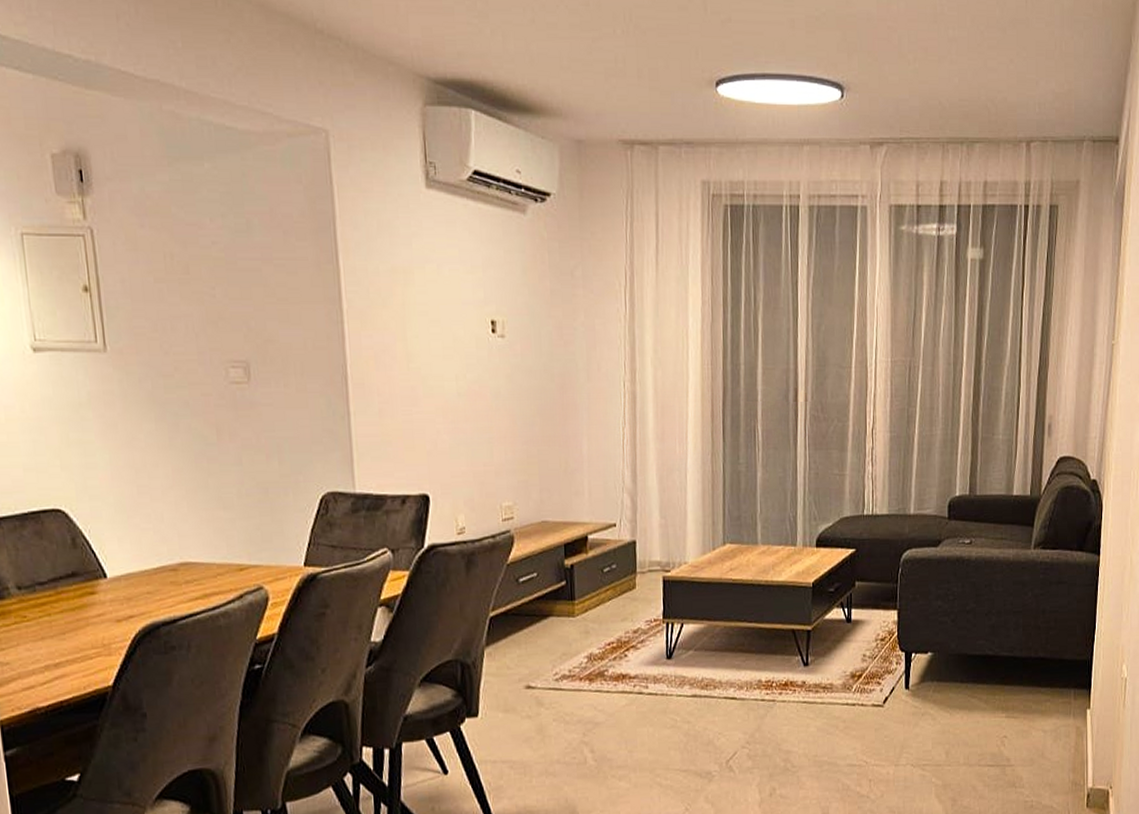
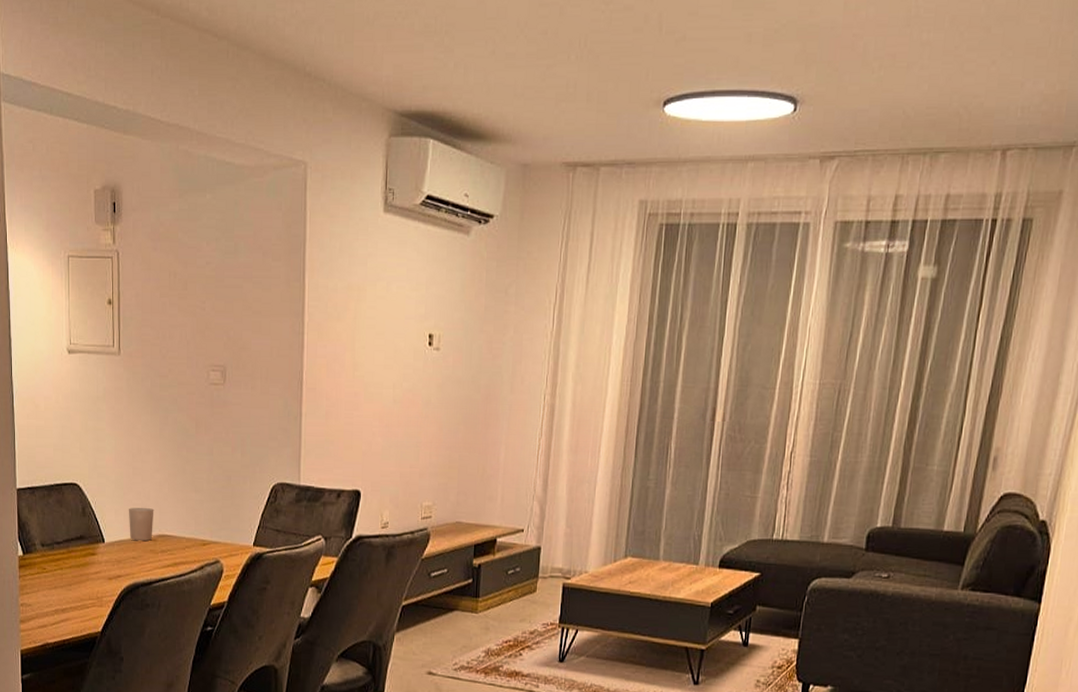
candle holder: none [135,532,172,573] -> present [128,508,154,542]

